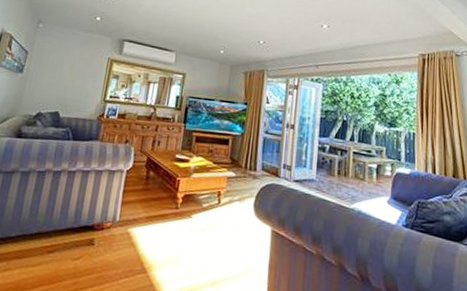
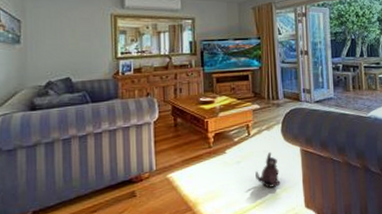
plush toy: none [218,226,245,267] -> present [255,152,281,188]

